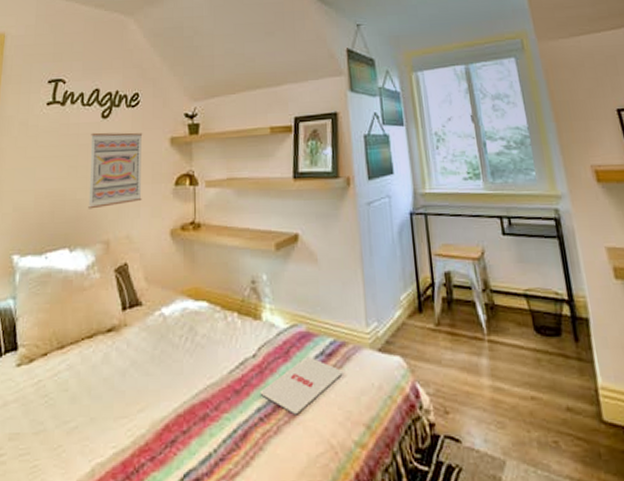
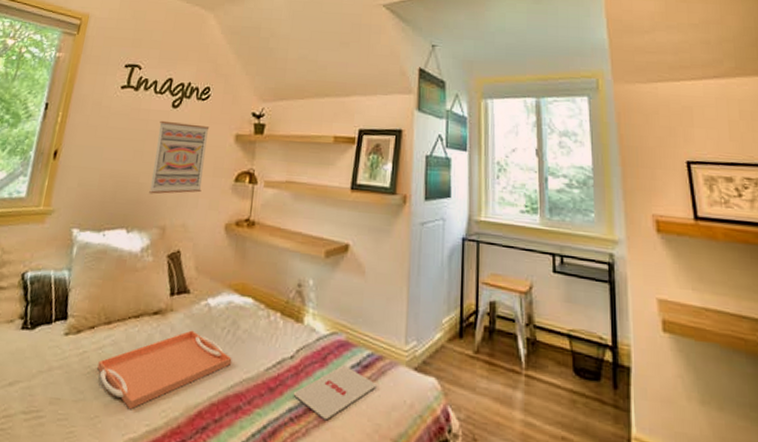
serving tray: none [55,343,194,434] -> present [97,330,232,410]

